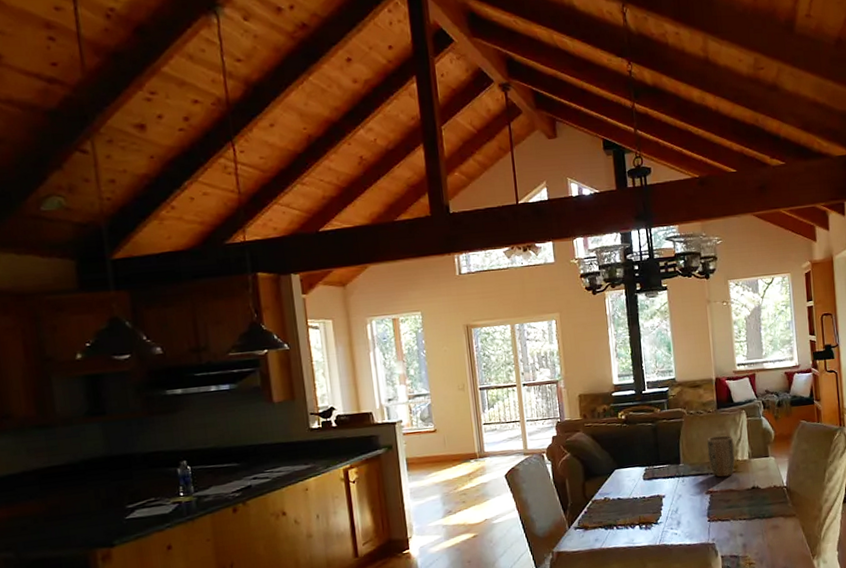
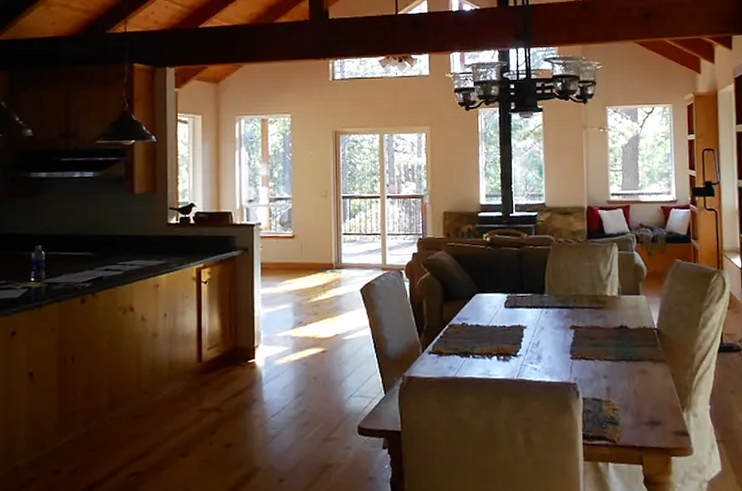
plant pot: present [707,435,735,477] -> none [575,268,604,312]

